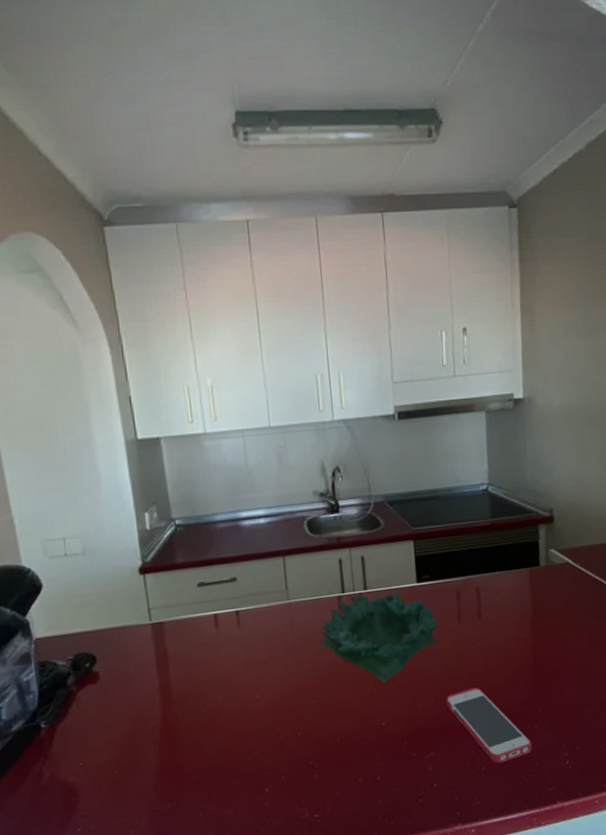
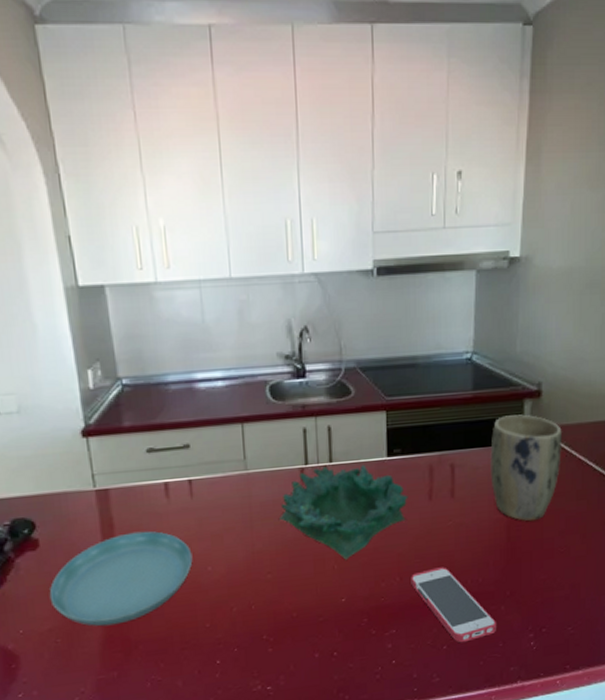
saucer: none [107,661,241,757] -> present [49,530,193,626]
plant pot: none [511,539,578,640] -> present [490,414,562,522]

